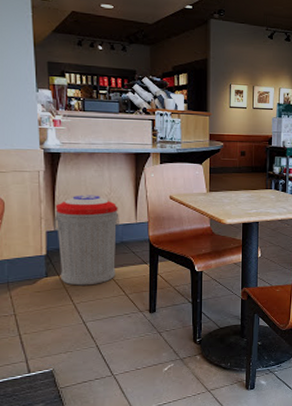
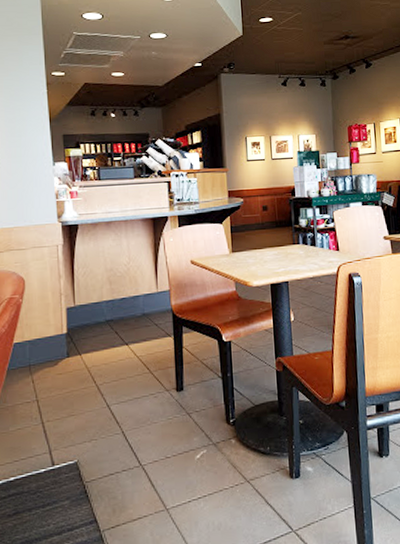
trash can: present [54,195,119,286] -> none [73,265,140,365]

